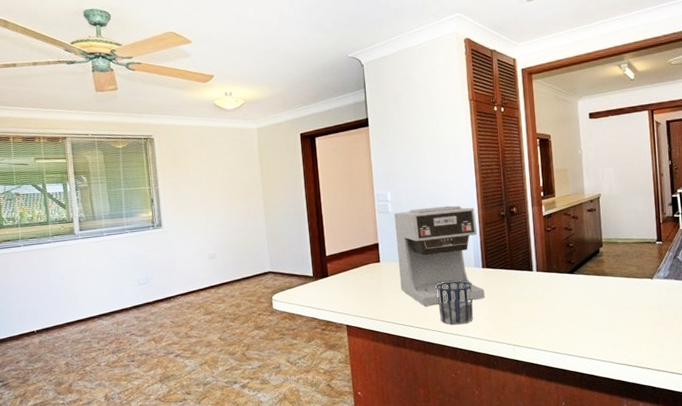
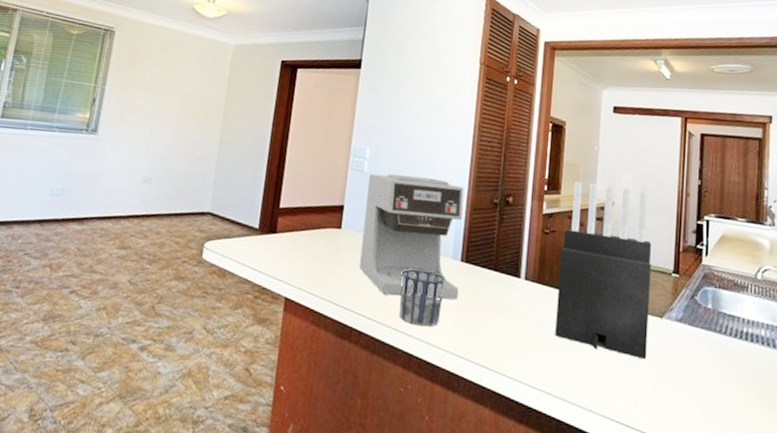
knife block: none [562,177,644,314] -> present [555,182,652,360]

